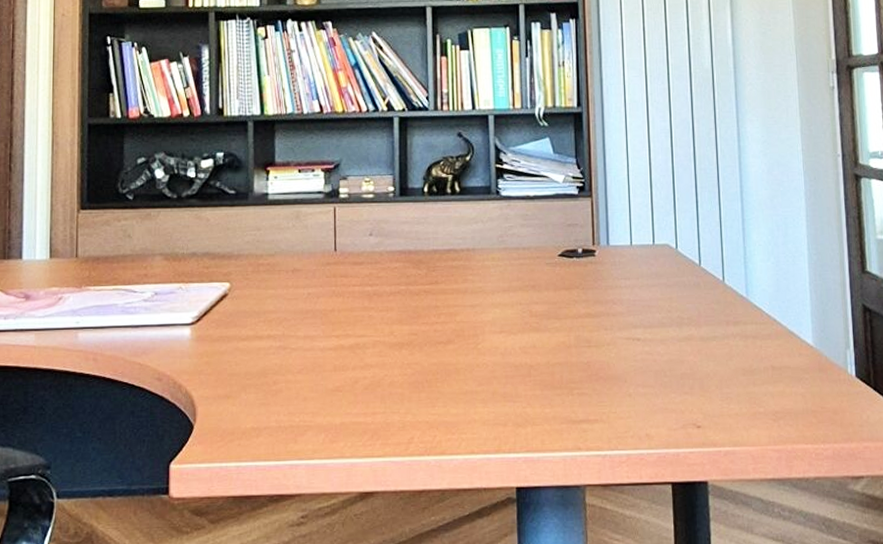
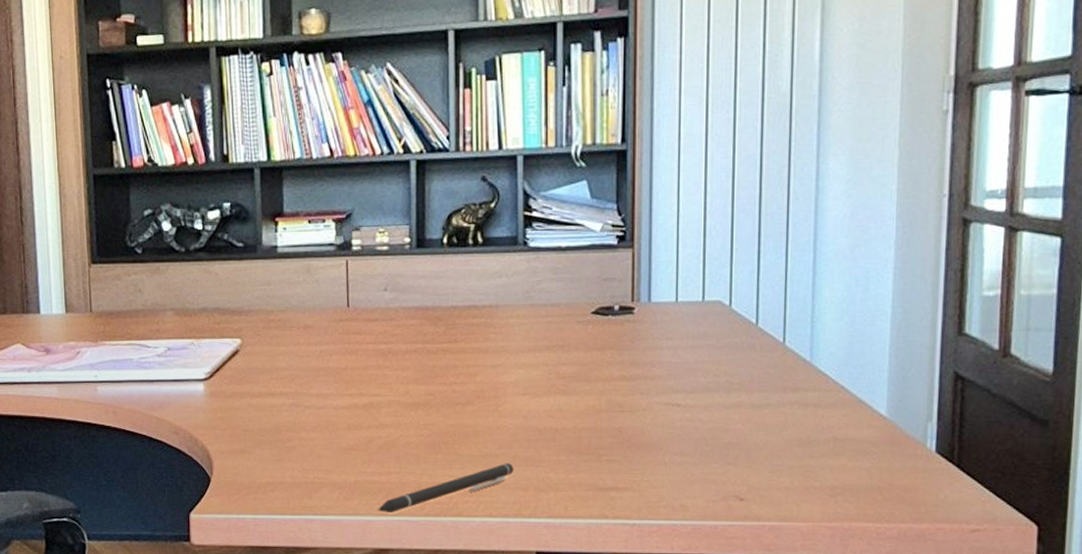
pen: none [362,399,493,454] -> present [377,463,514,513]

